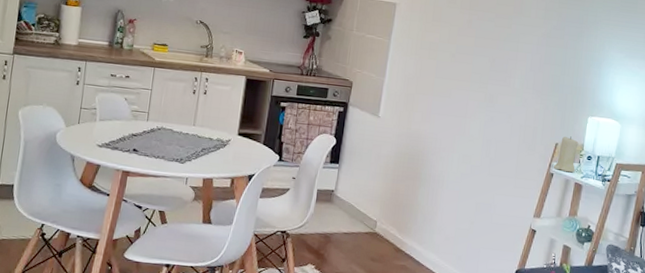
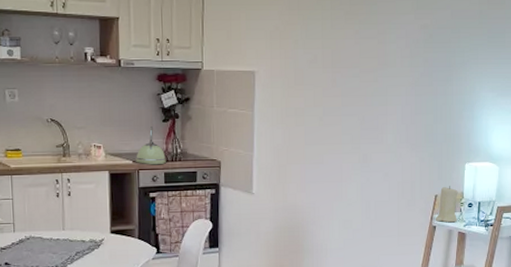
kettle: none [271,41,302,78] -> present [135,127,167,165]

